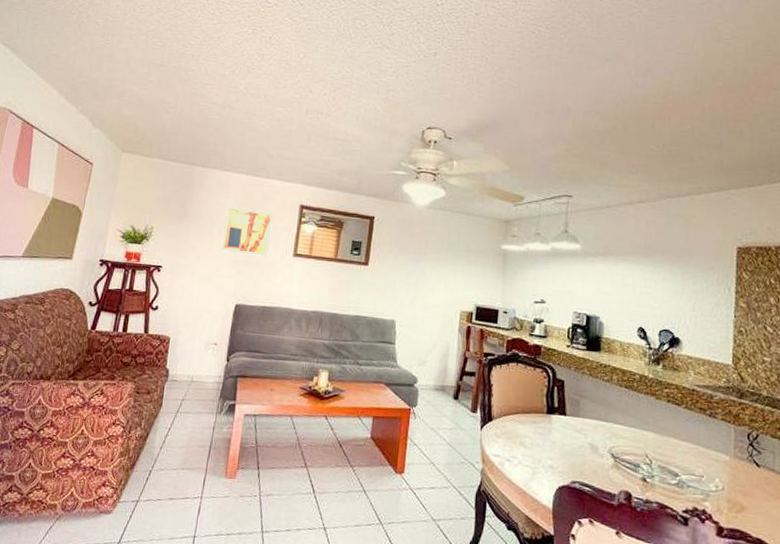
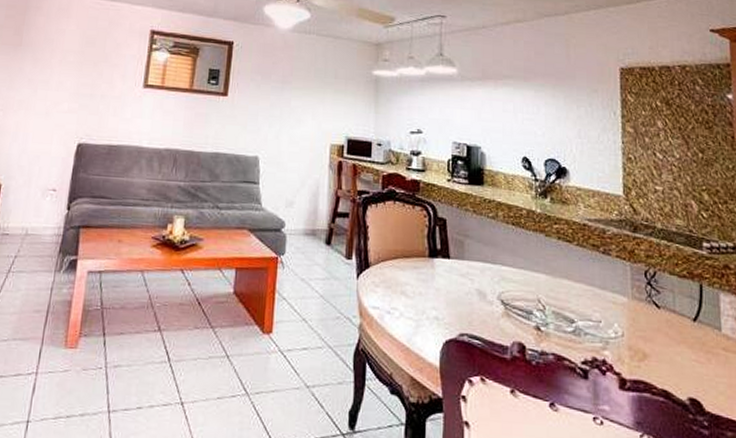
wall art: present [221,205,274,257] -> none [61,32,121,89]

